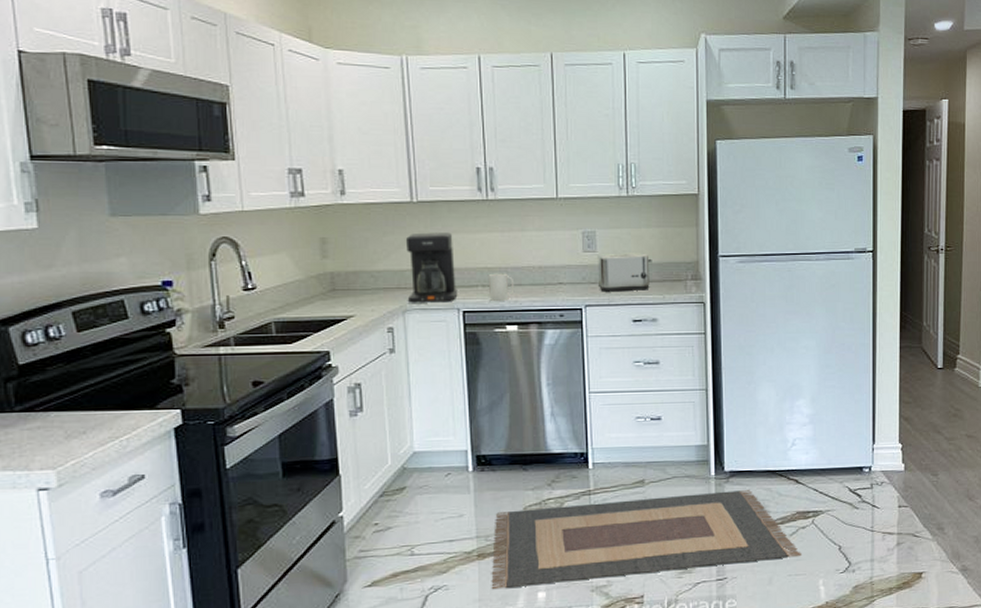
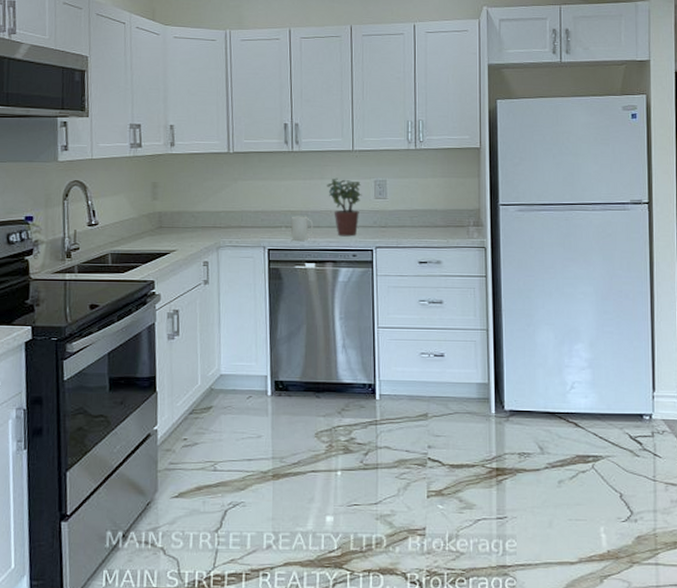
coffee maker: present [406,232,458,304] -> none [222,179,264,242]
rug: present [491,489,801,590] -> none [284,429,582,510]
potted plant: none [528,229,569,295] -> present [327,178,362,237]
toaster: present [597,253,652,292] -> none [387,200,437,235]

